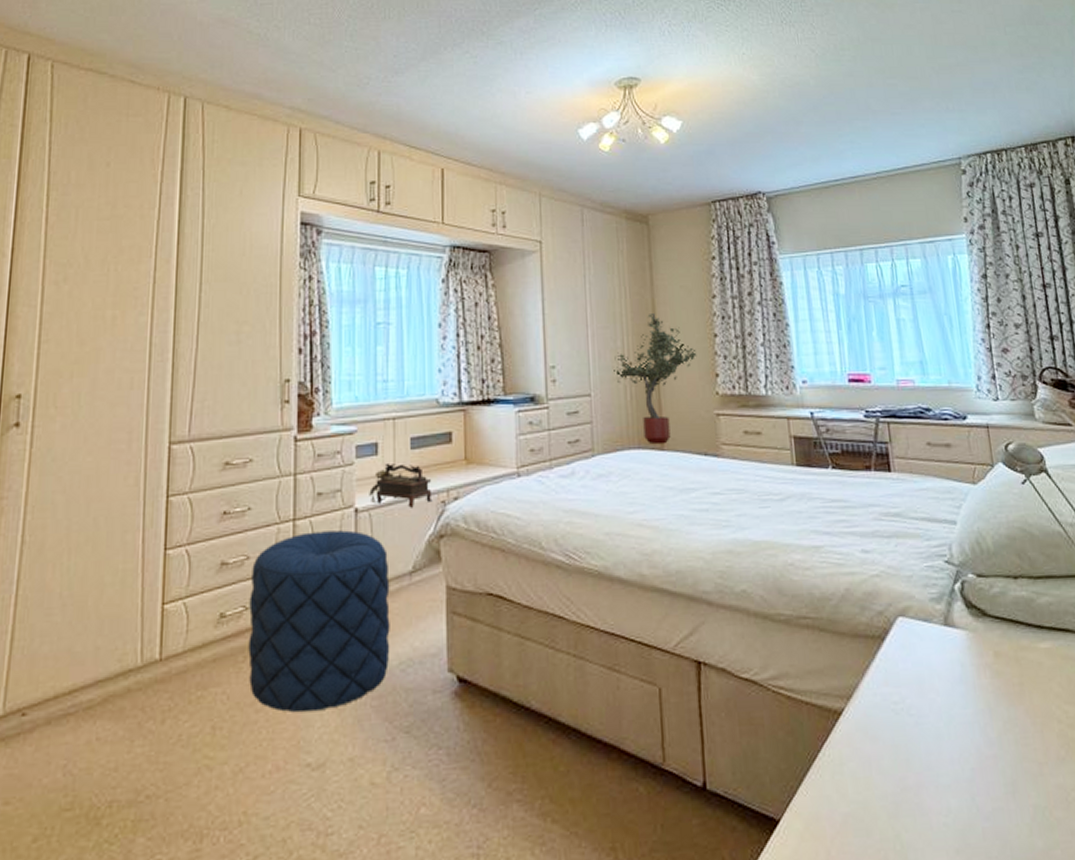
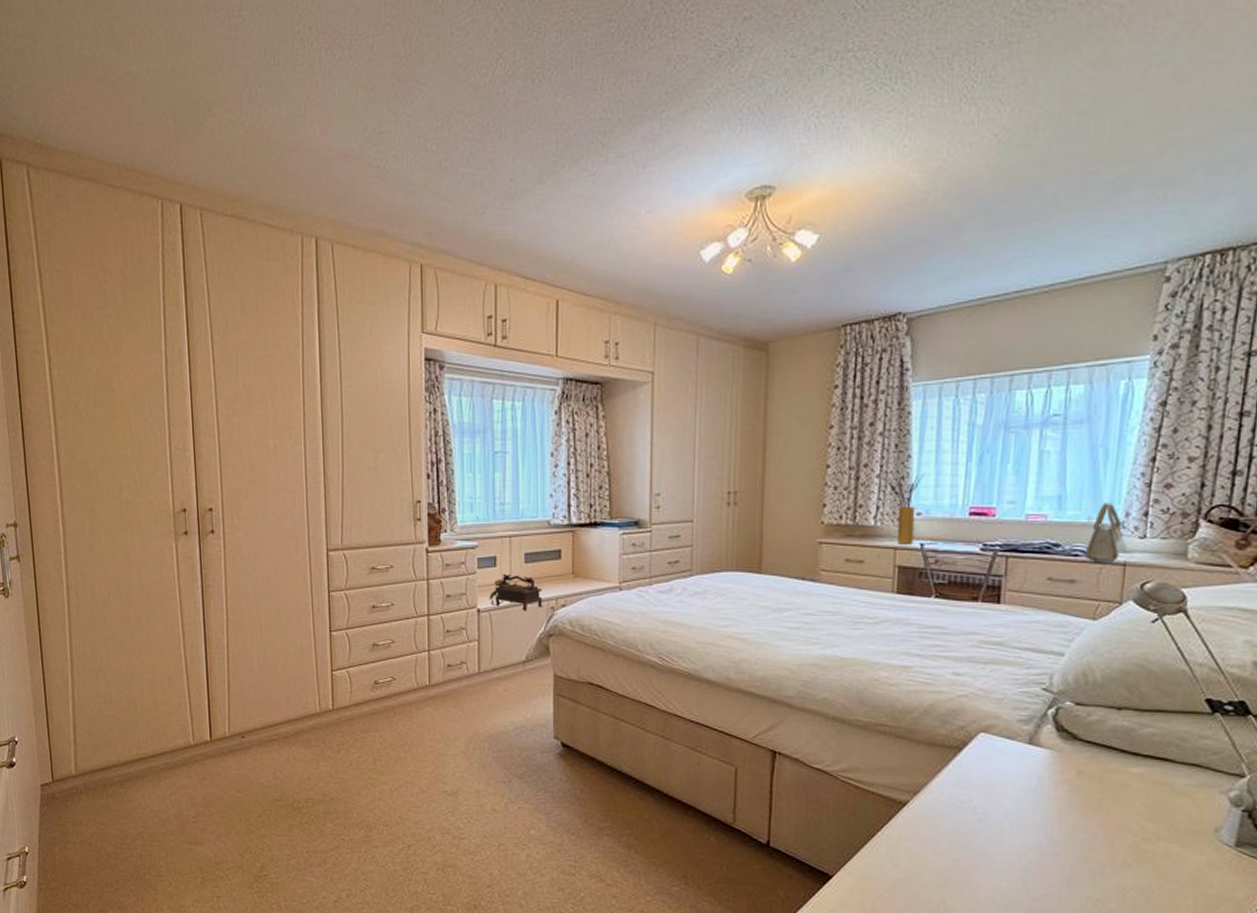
pouf: present [248,530,390,712] -> none [396,625,507,756]
potted tree: present [614,314,697,445] -> none [718,444,806,568]
vase: none [771,342,804,414] -> present [887,474,925,544]
handbag: none [953,367,986,426] -> present [1086,502,1128,563]

